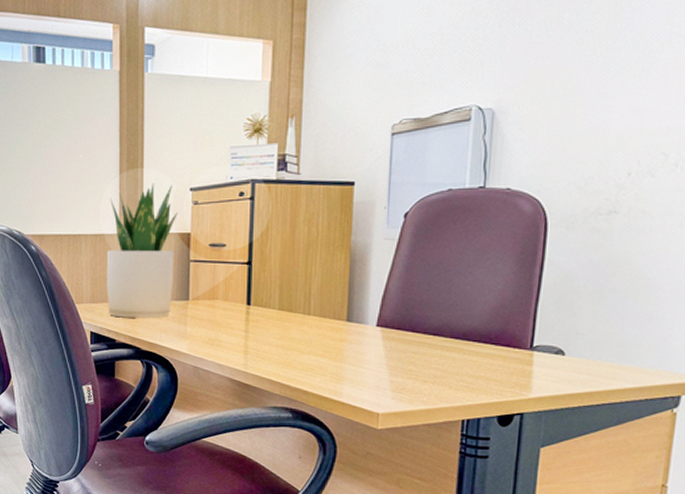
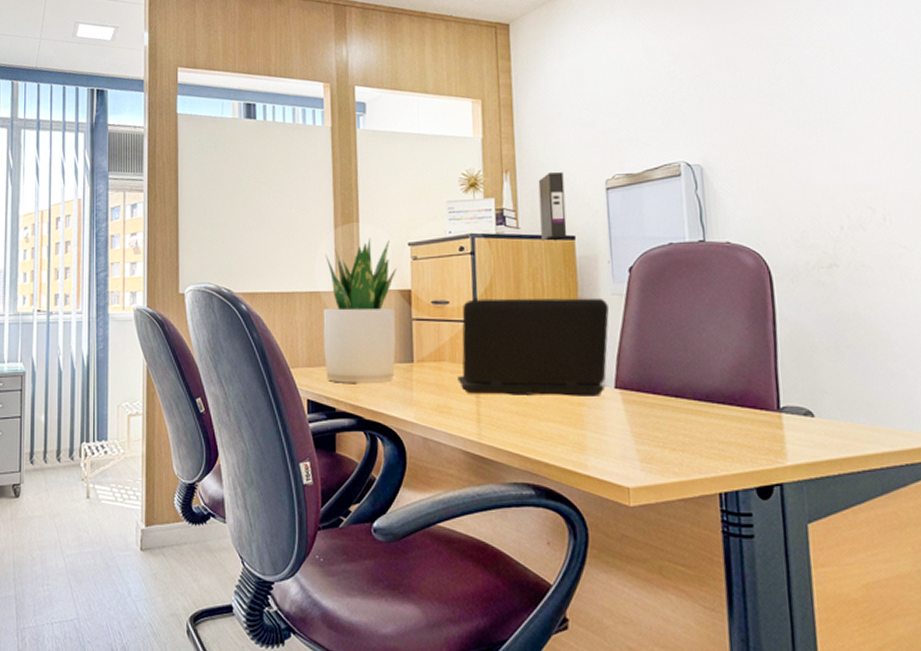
laptop: none [229,242,380,333] -> present [457,298,609,396]
binder: none [321,117,350,187] -> present [538,172,567,241]

